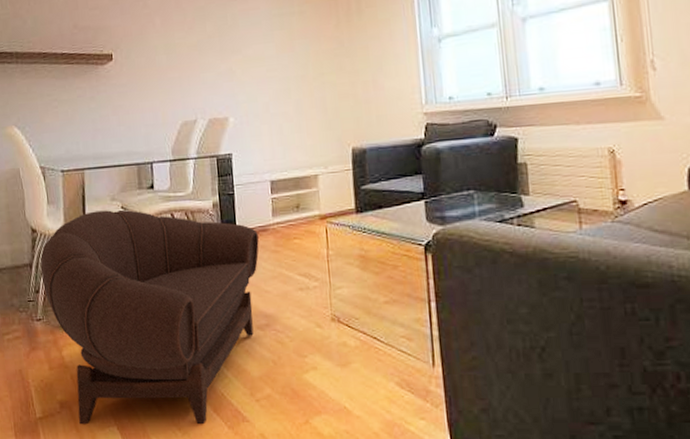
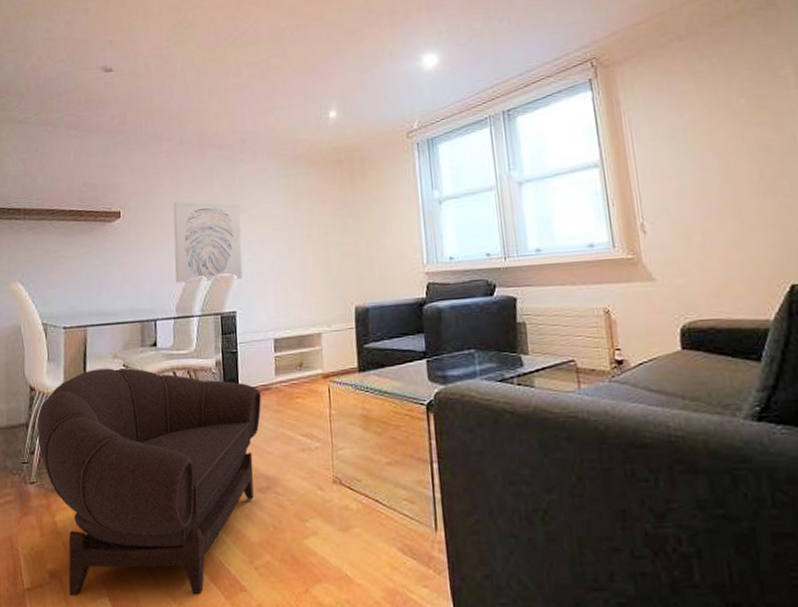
wall art: none [165,43,237,126] -> present [173,201,243,283]

